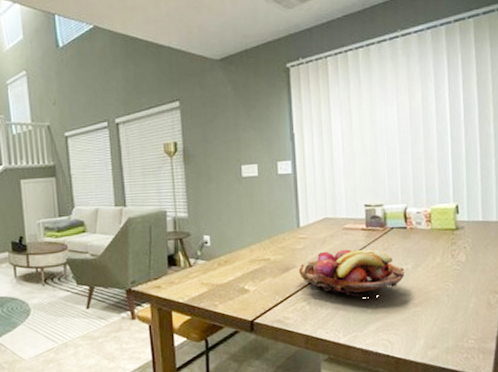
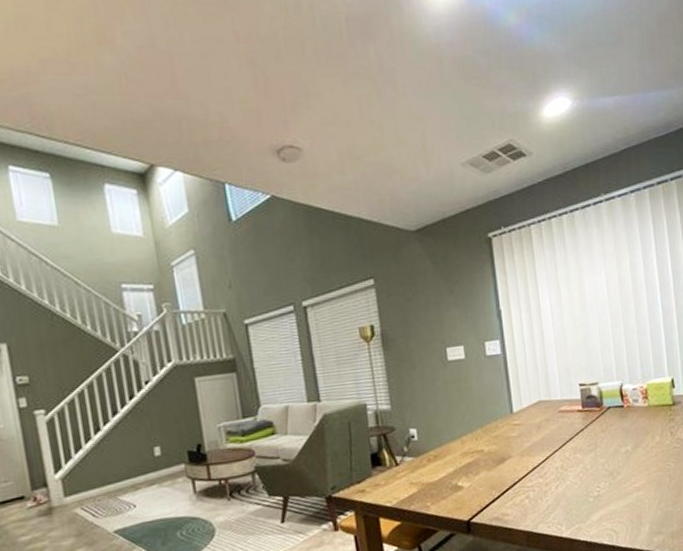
fruit basket: present [298,249,405,297] -> none [514,432,625,485]

